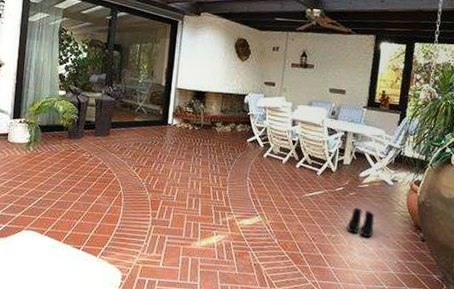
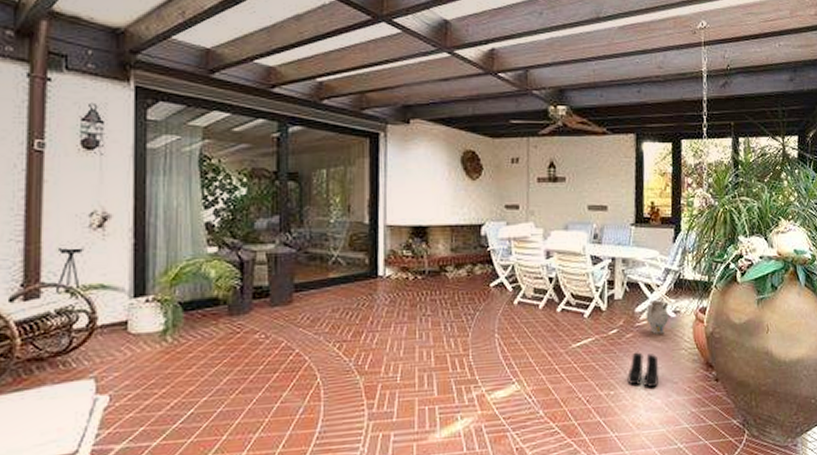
ceramic jug: none [368,169,389,197] -> present [646,300,669,334]

